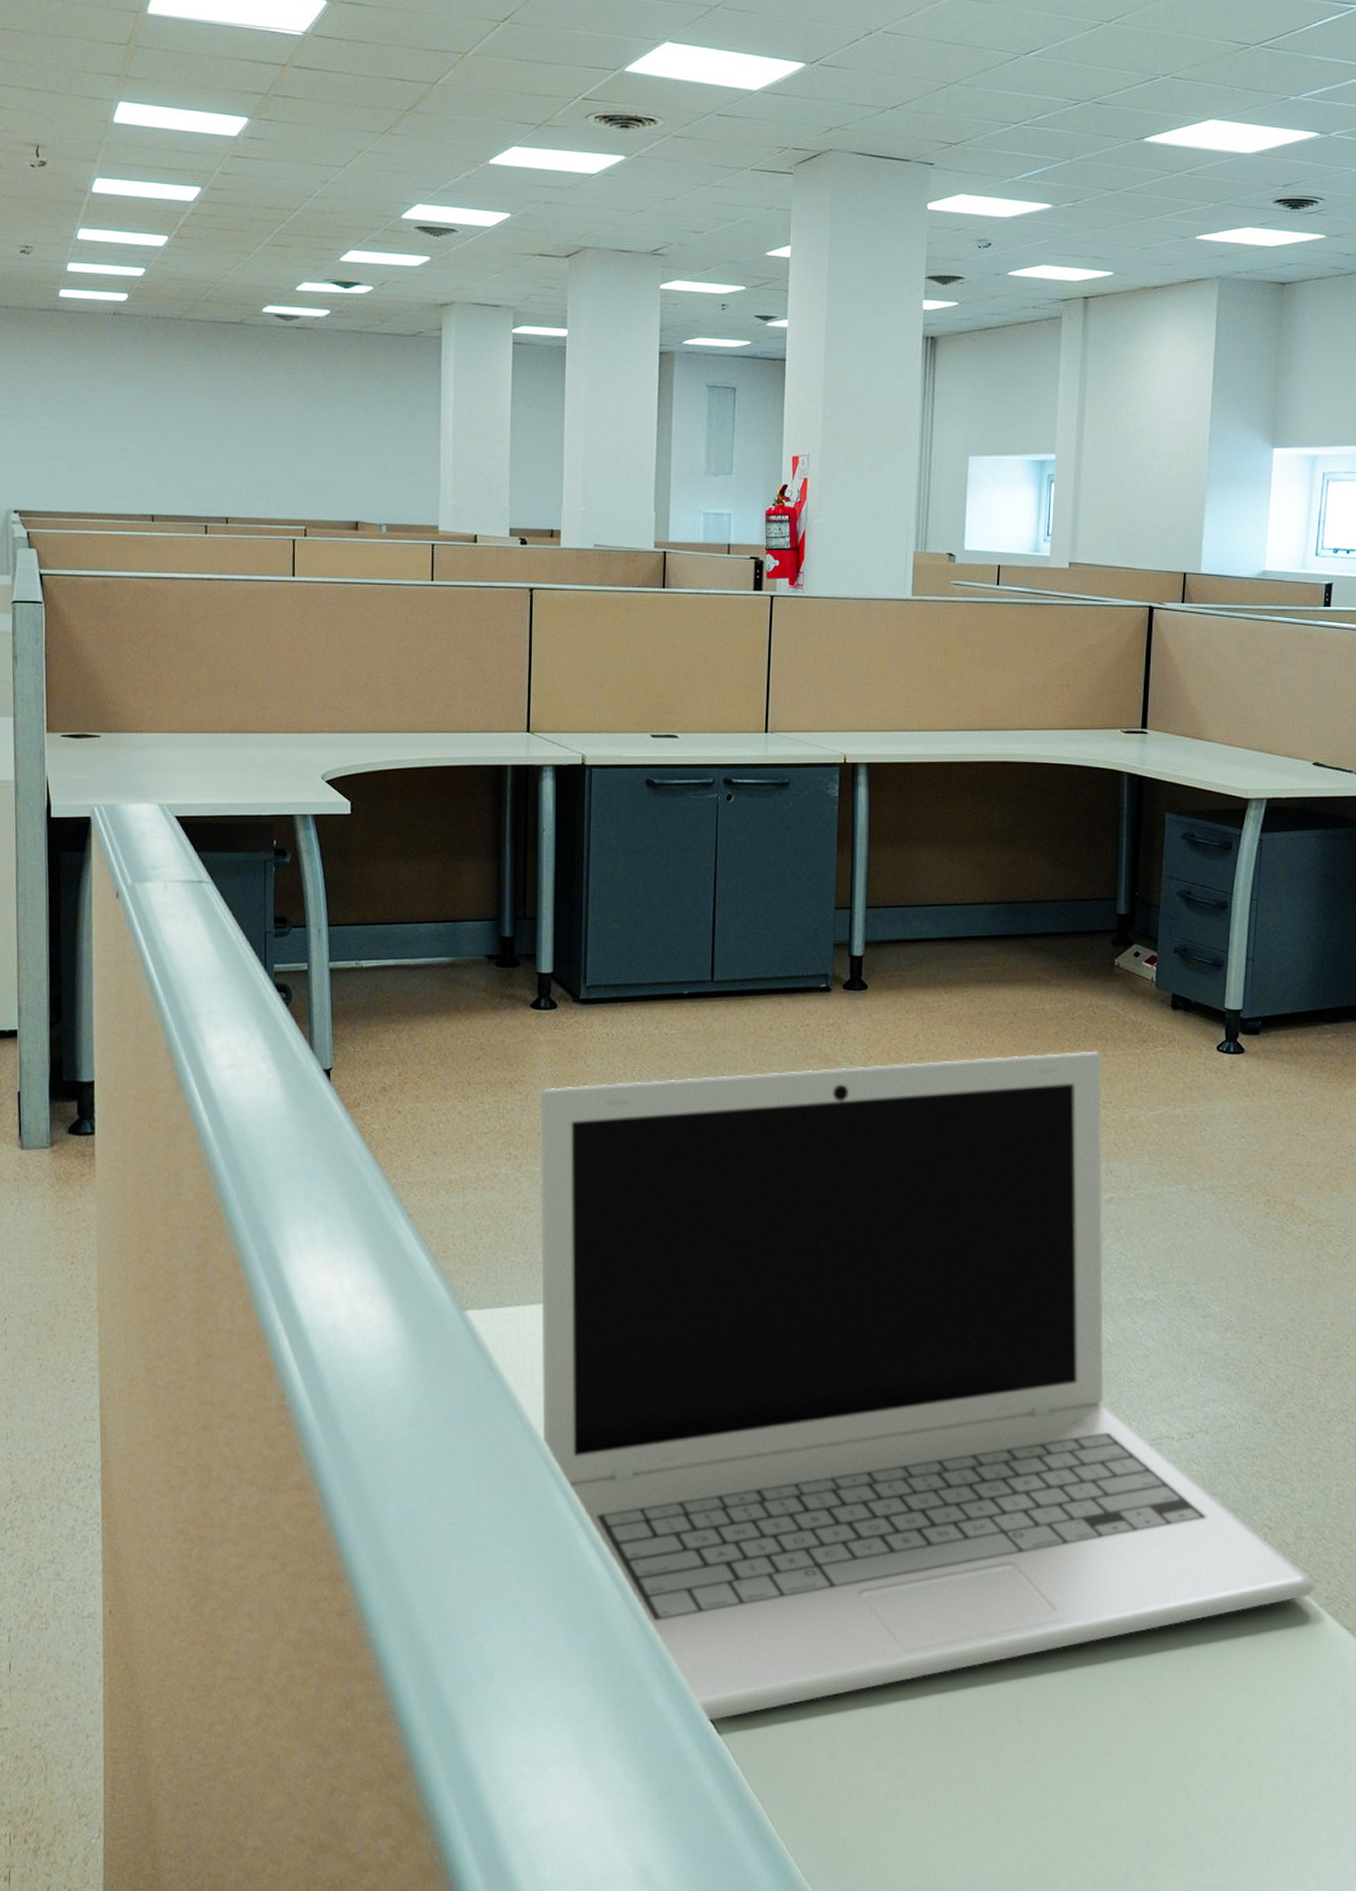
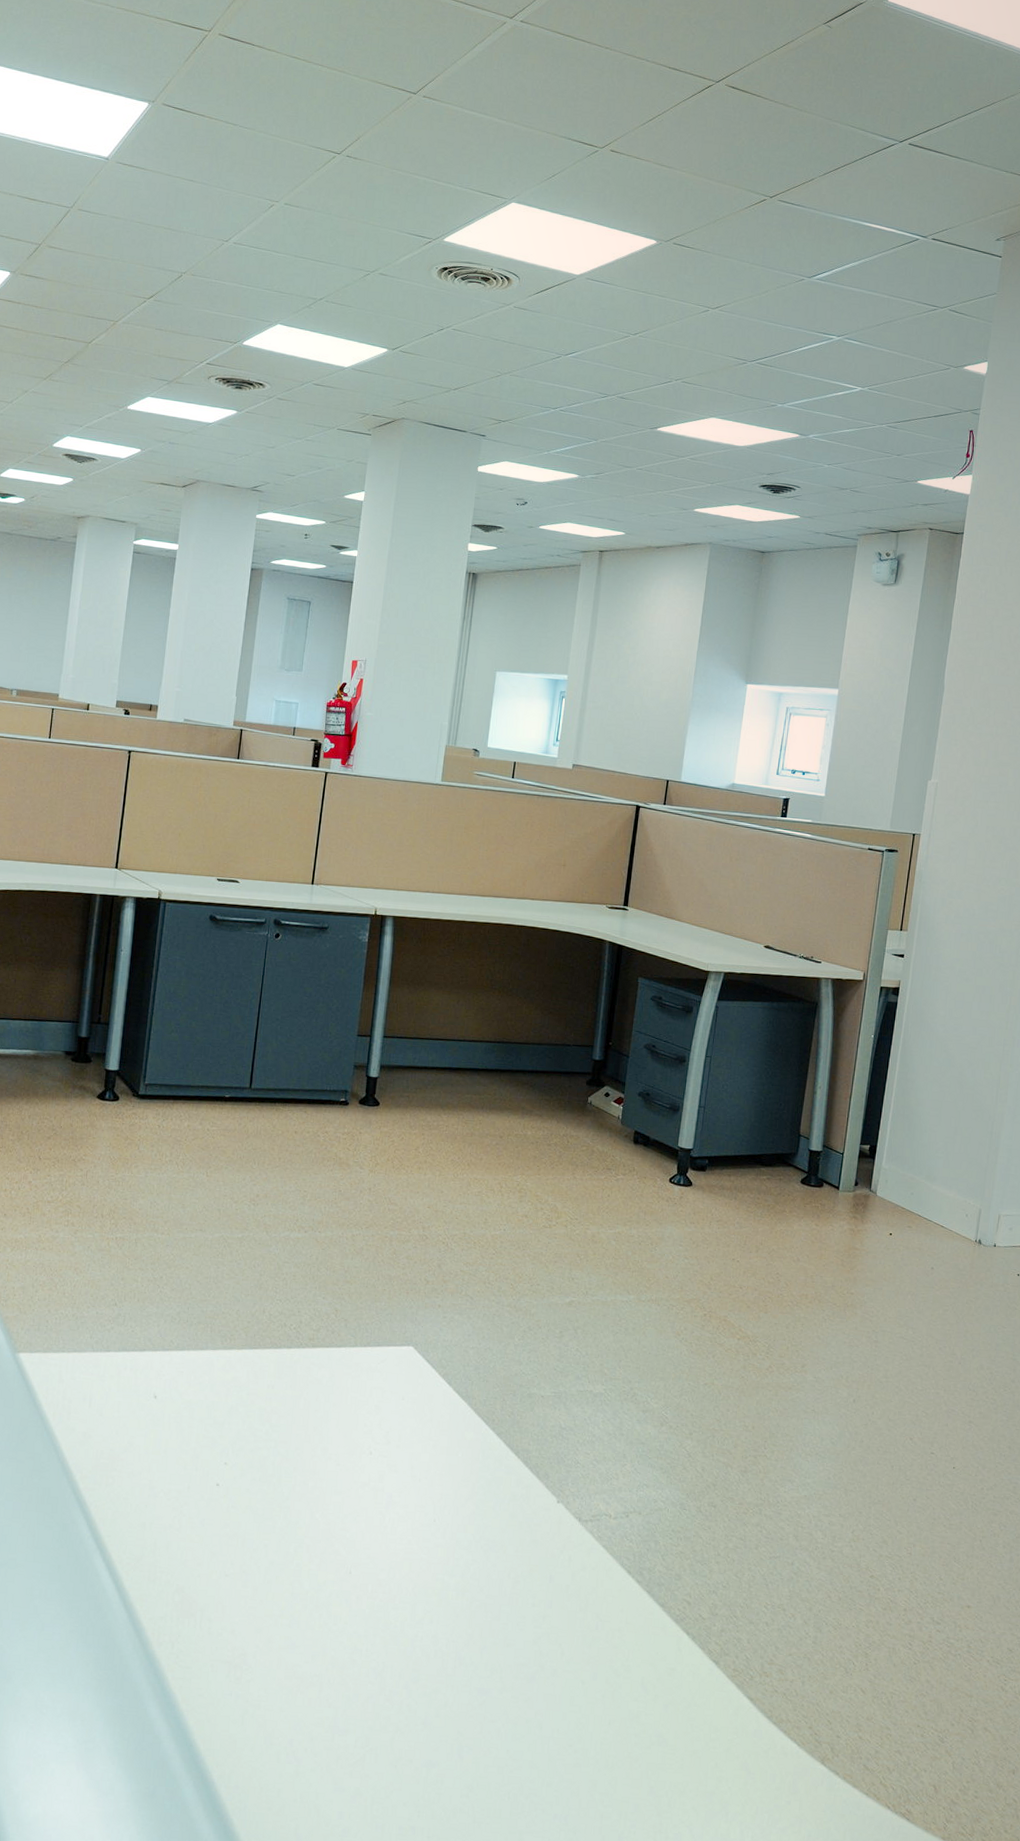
laptop: present [541,1051,1315,1721] -> none [73,1168,725,1734]

